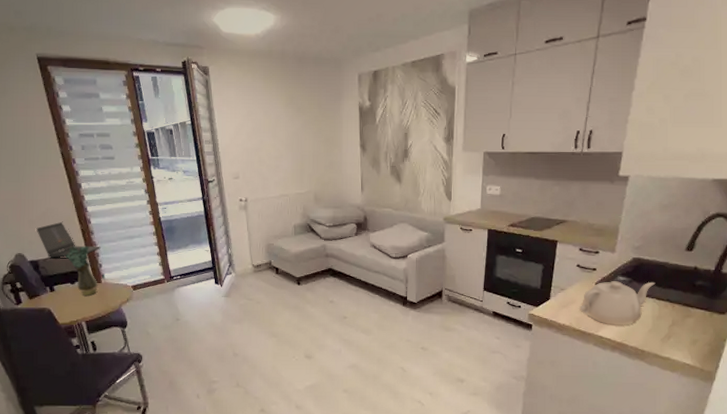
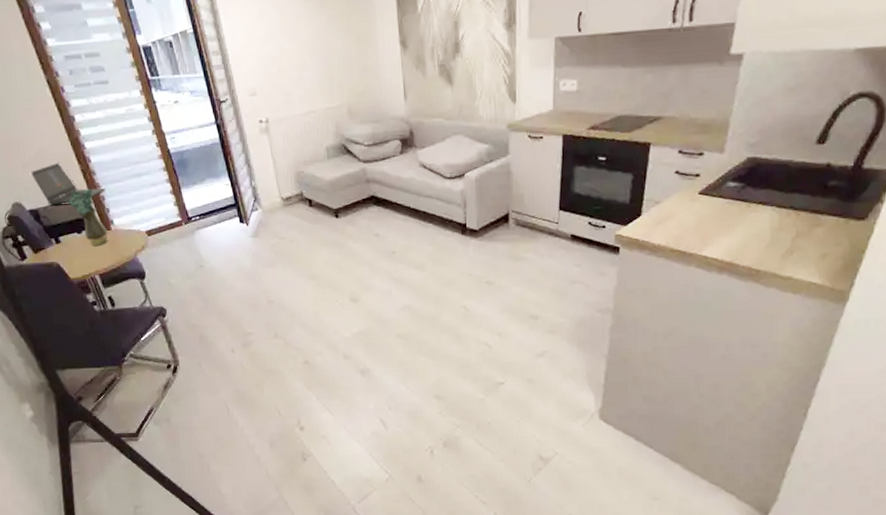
teapot: present [580,281,656,326] -> none [679,185,776,243]

